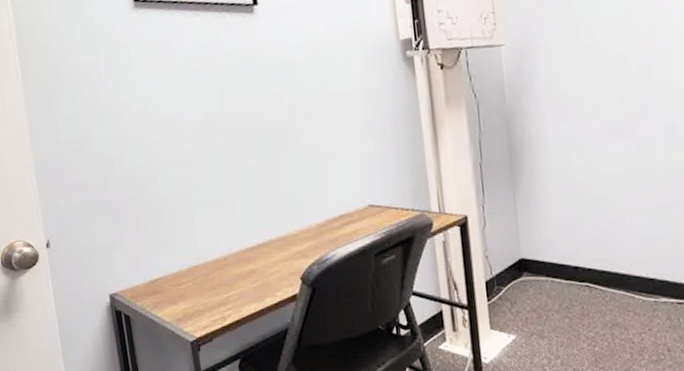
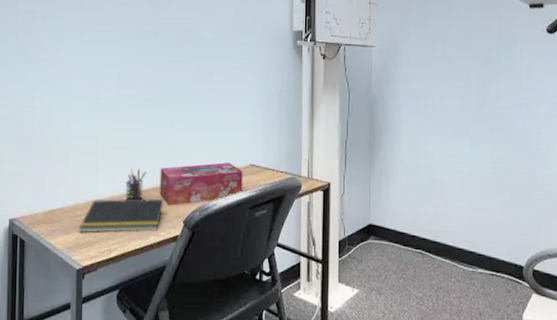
notepad: none [185,254,276,302] -> present [78,198,164,234]
pen holder: none [229,224,252,262] -> present [125,168,147,201]
tissue box: none [265,206,364,262] -> present [159,162,243,206]

